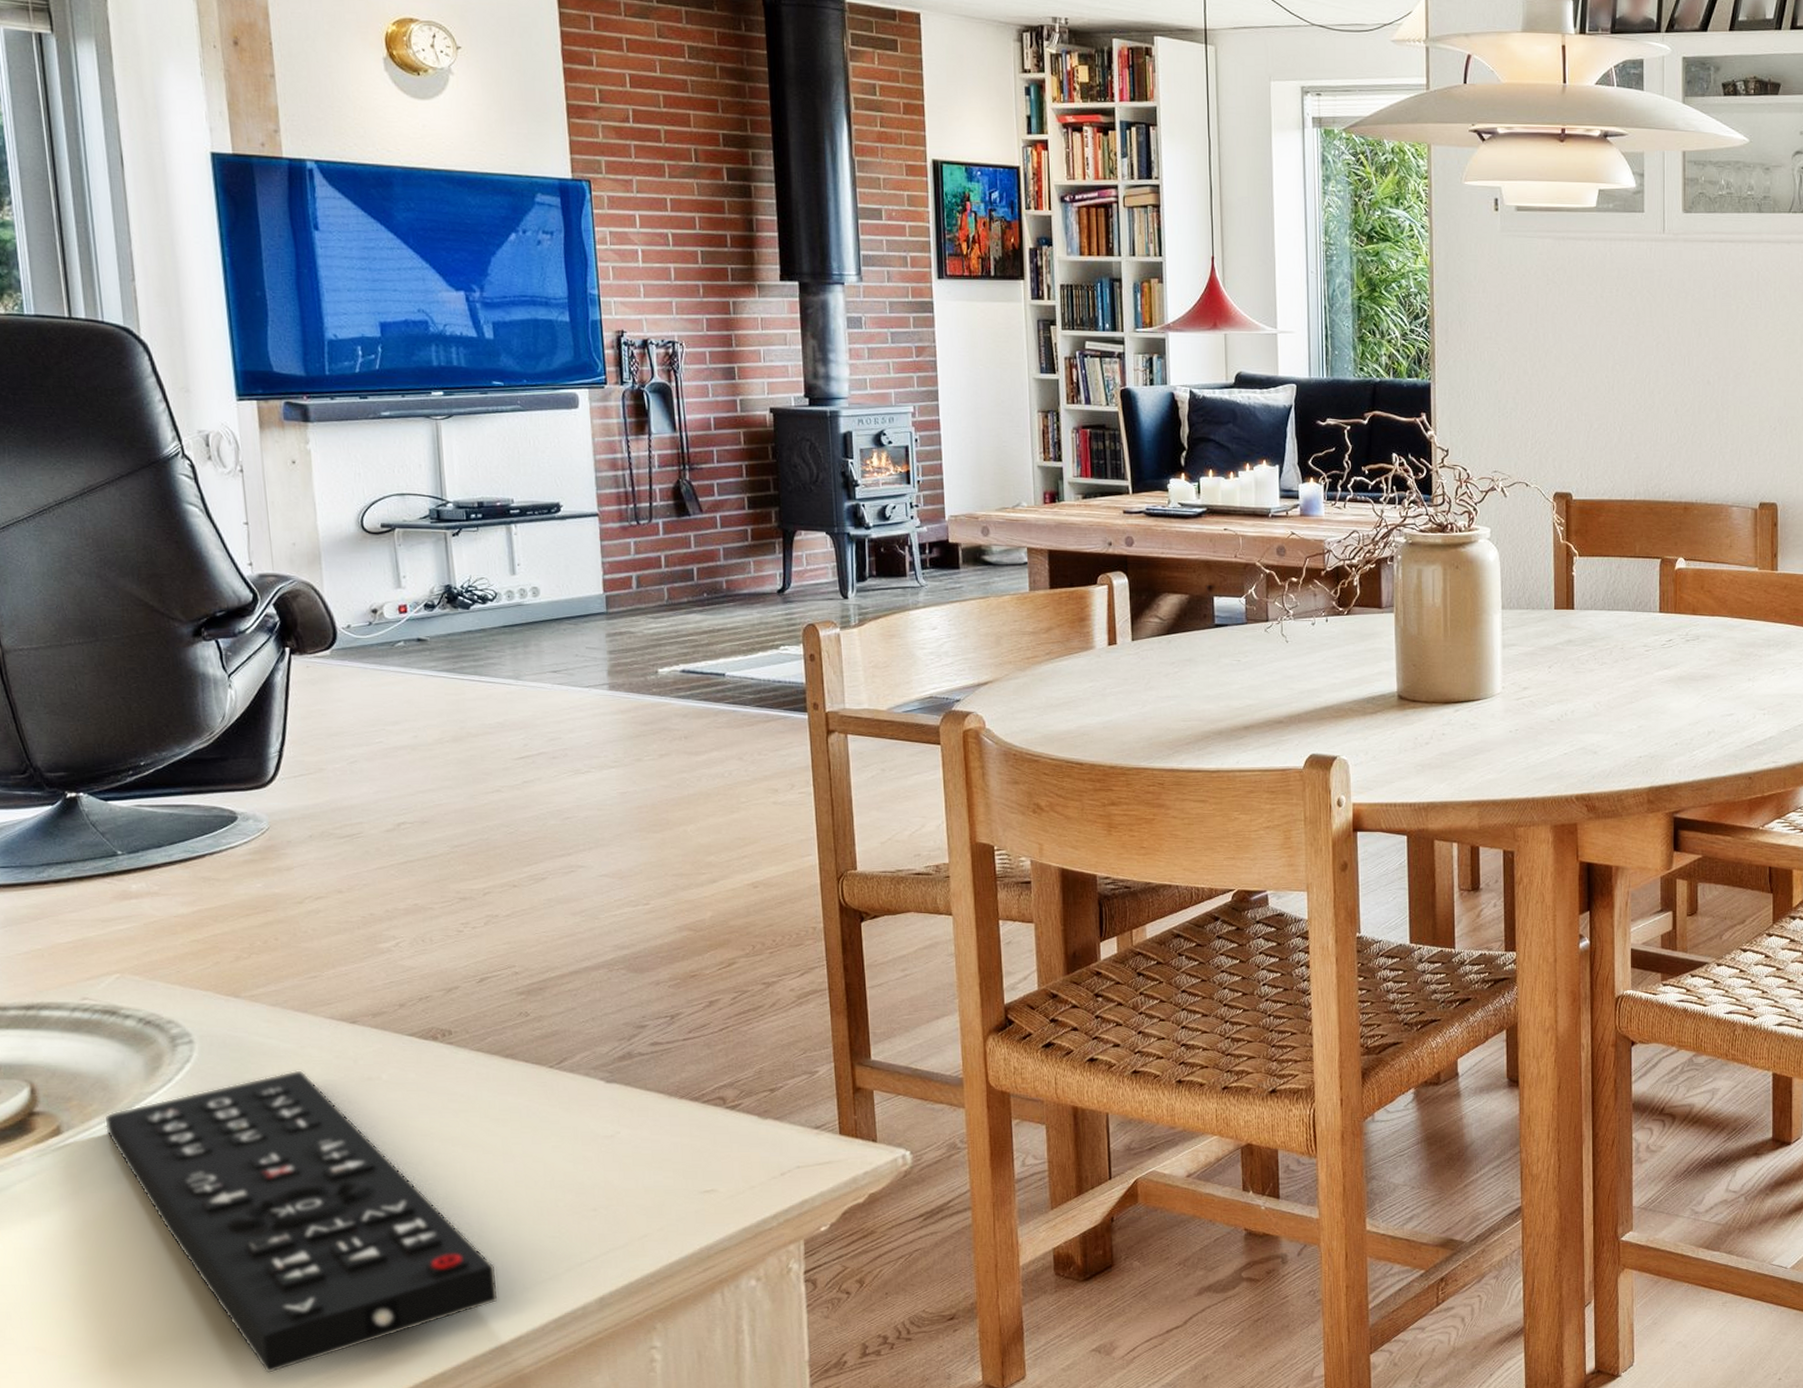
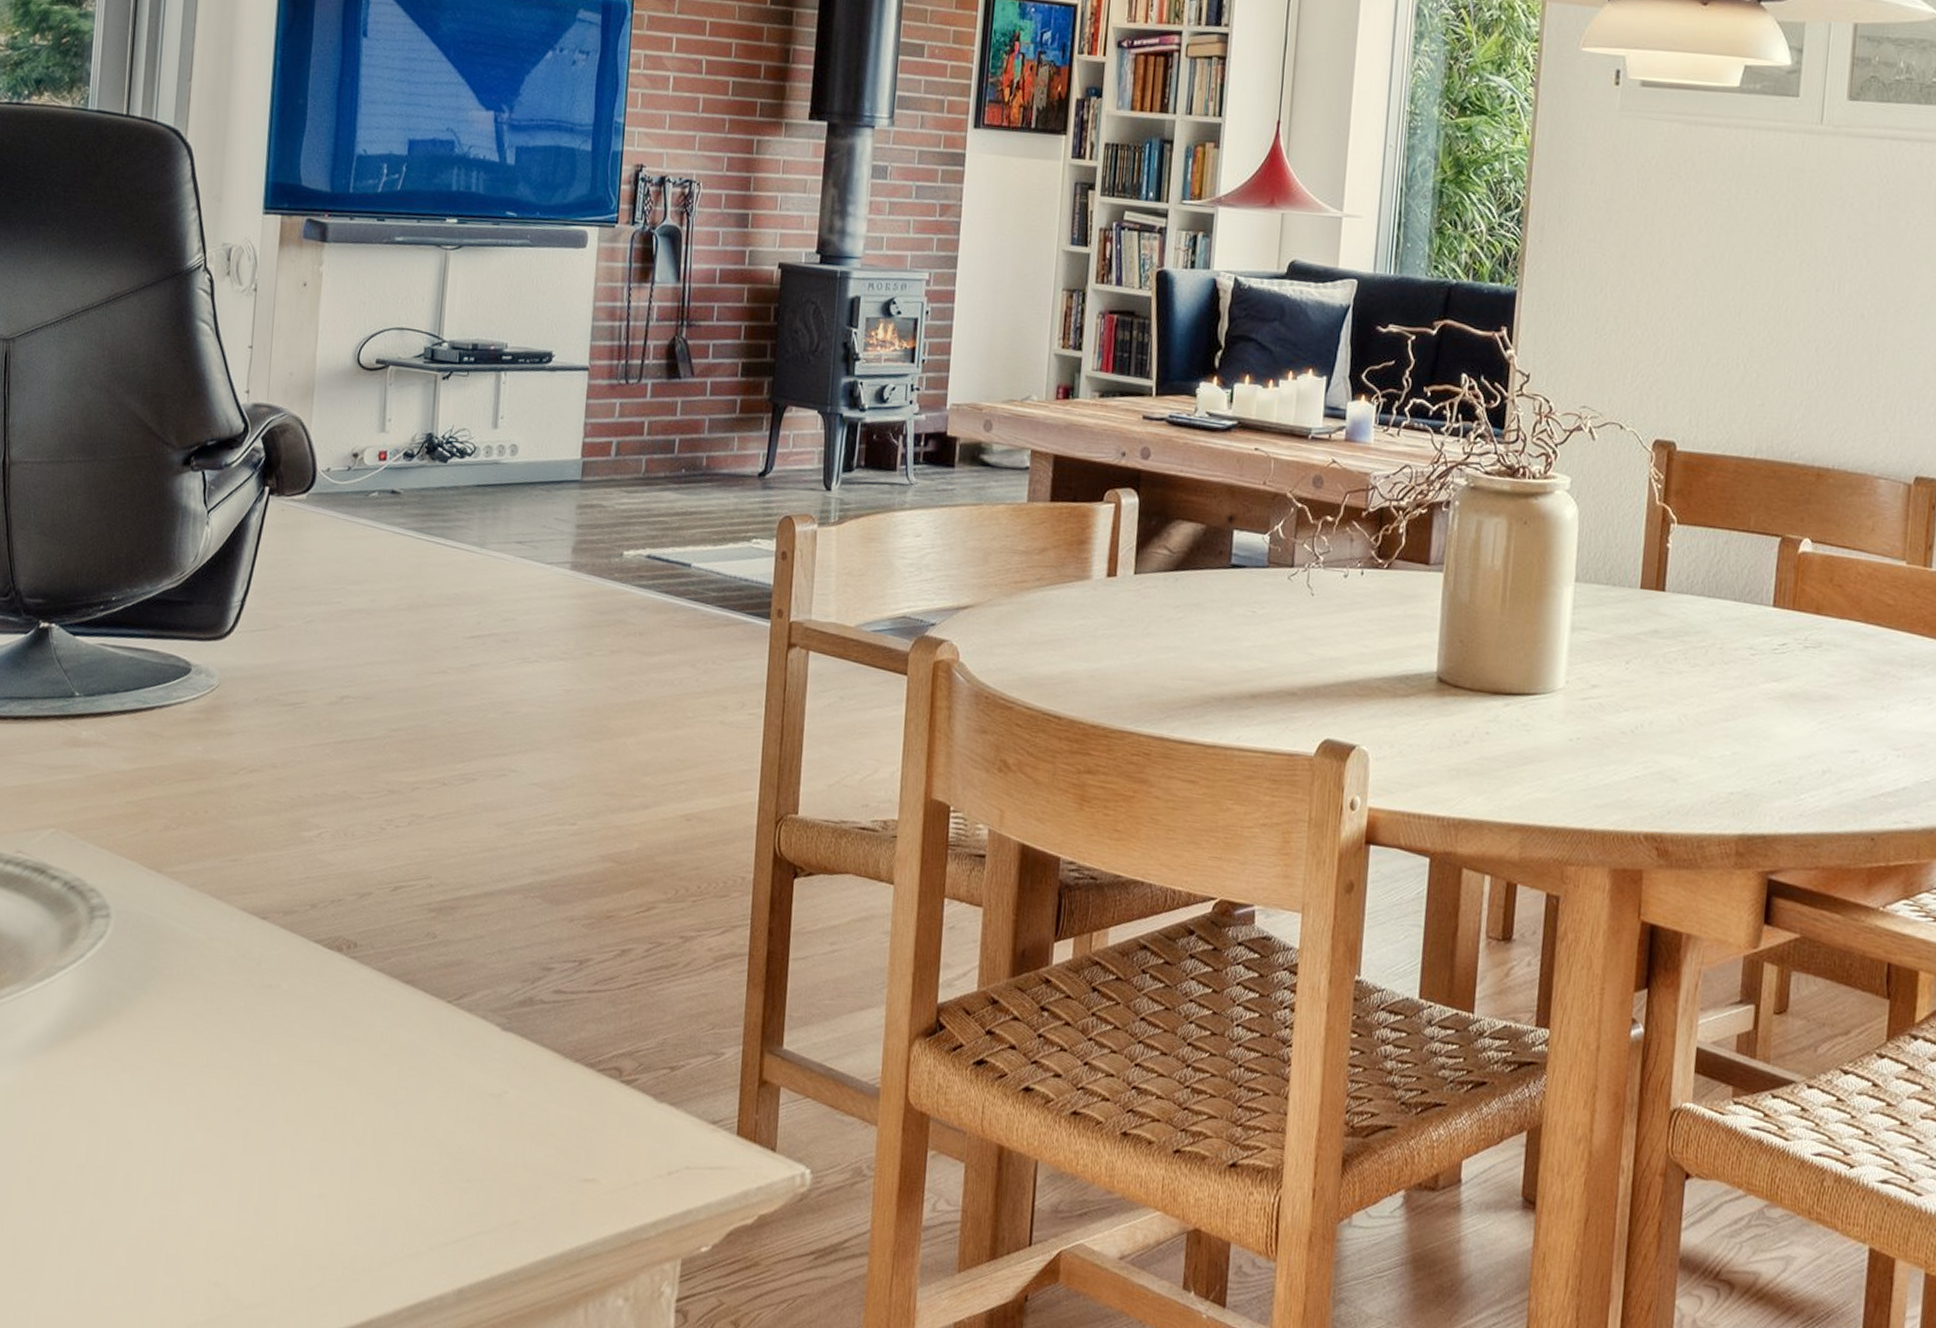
remote control: present [104,1070,499,1374] -> none [14,964,359,1315]

